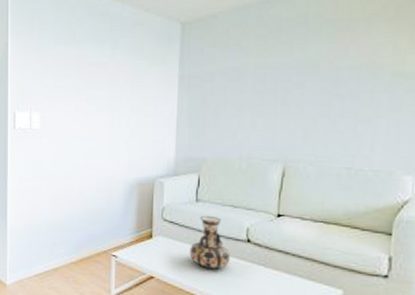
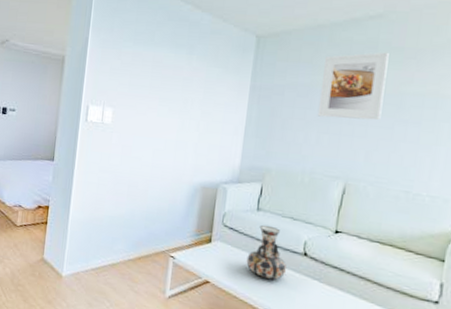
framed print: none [250,26,321,100] -> present [317,52,389,121]

